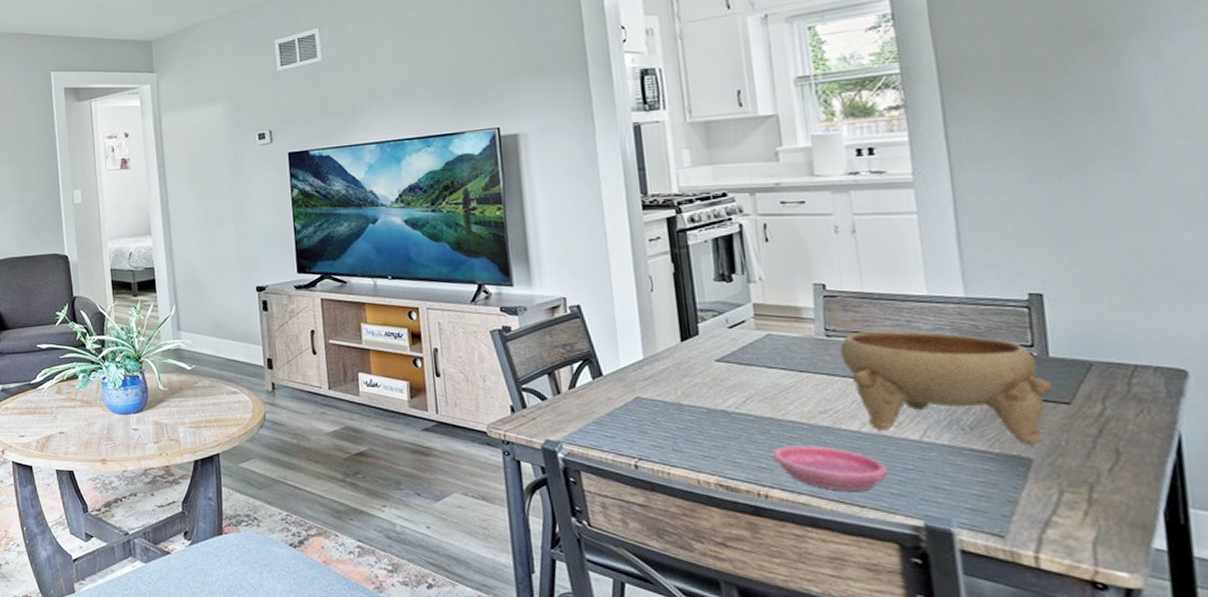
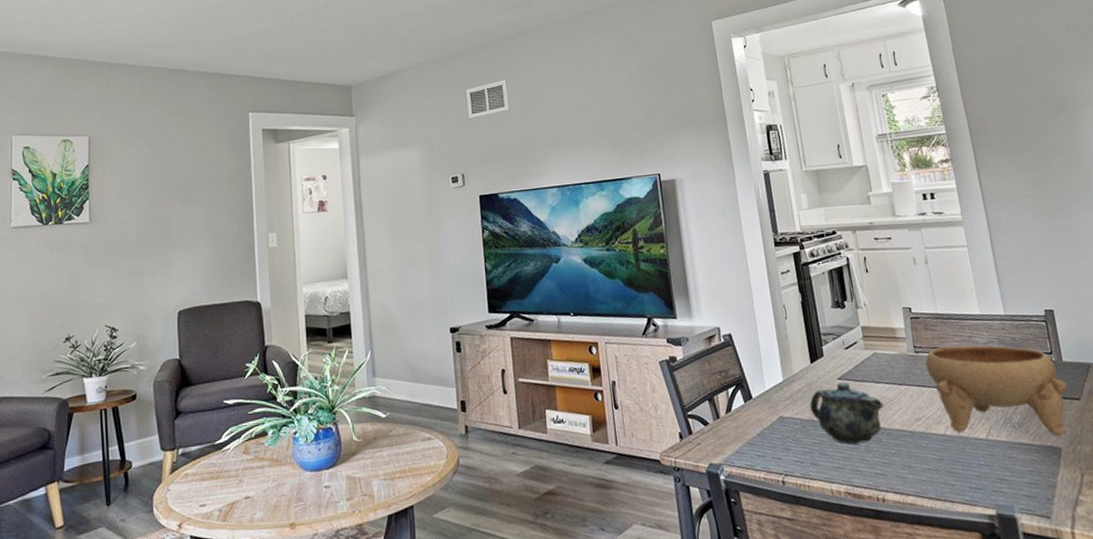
teapot: none [676,364,776,434] -> present [809,381,884,444]
saucer: present [773,445,889,491] -> none [885,449,968,489]

